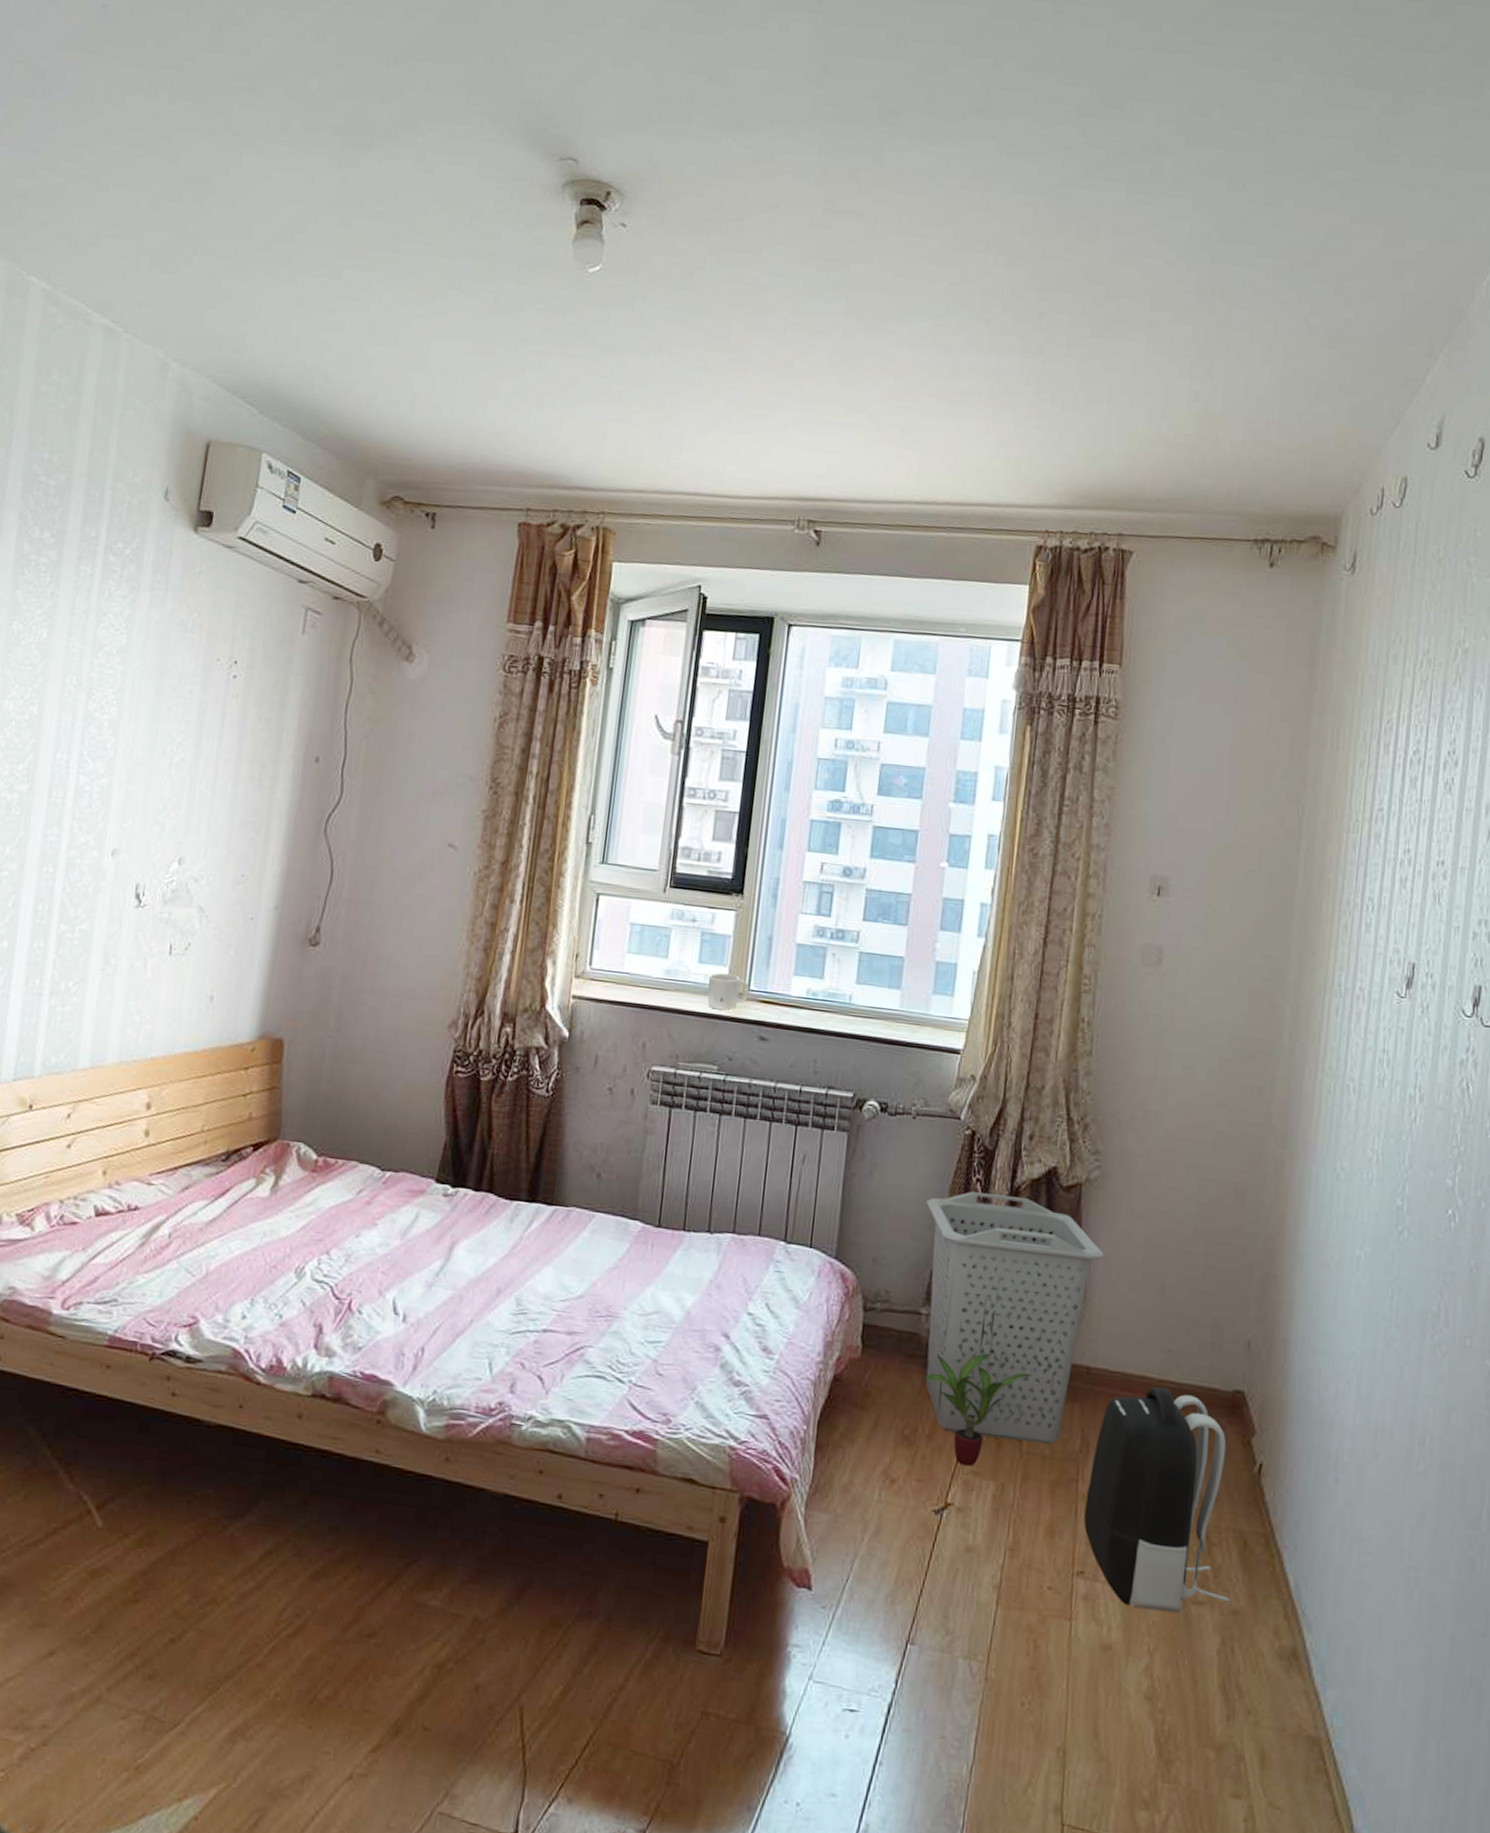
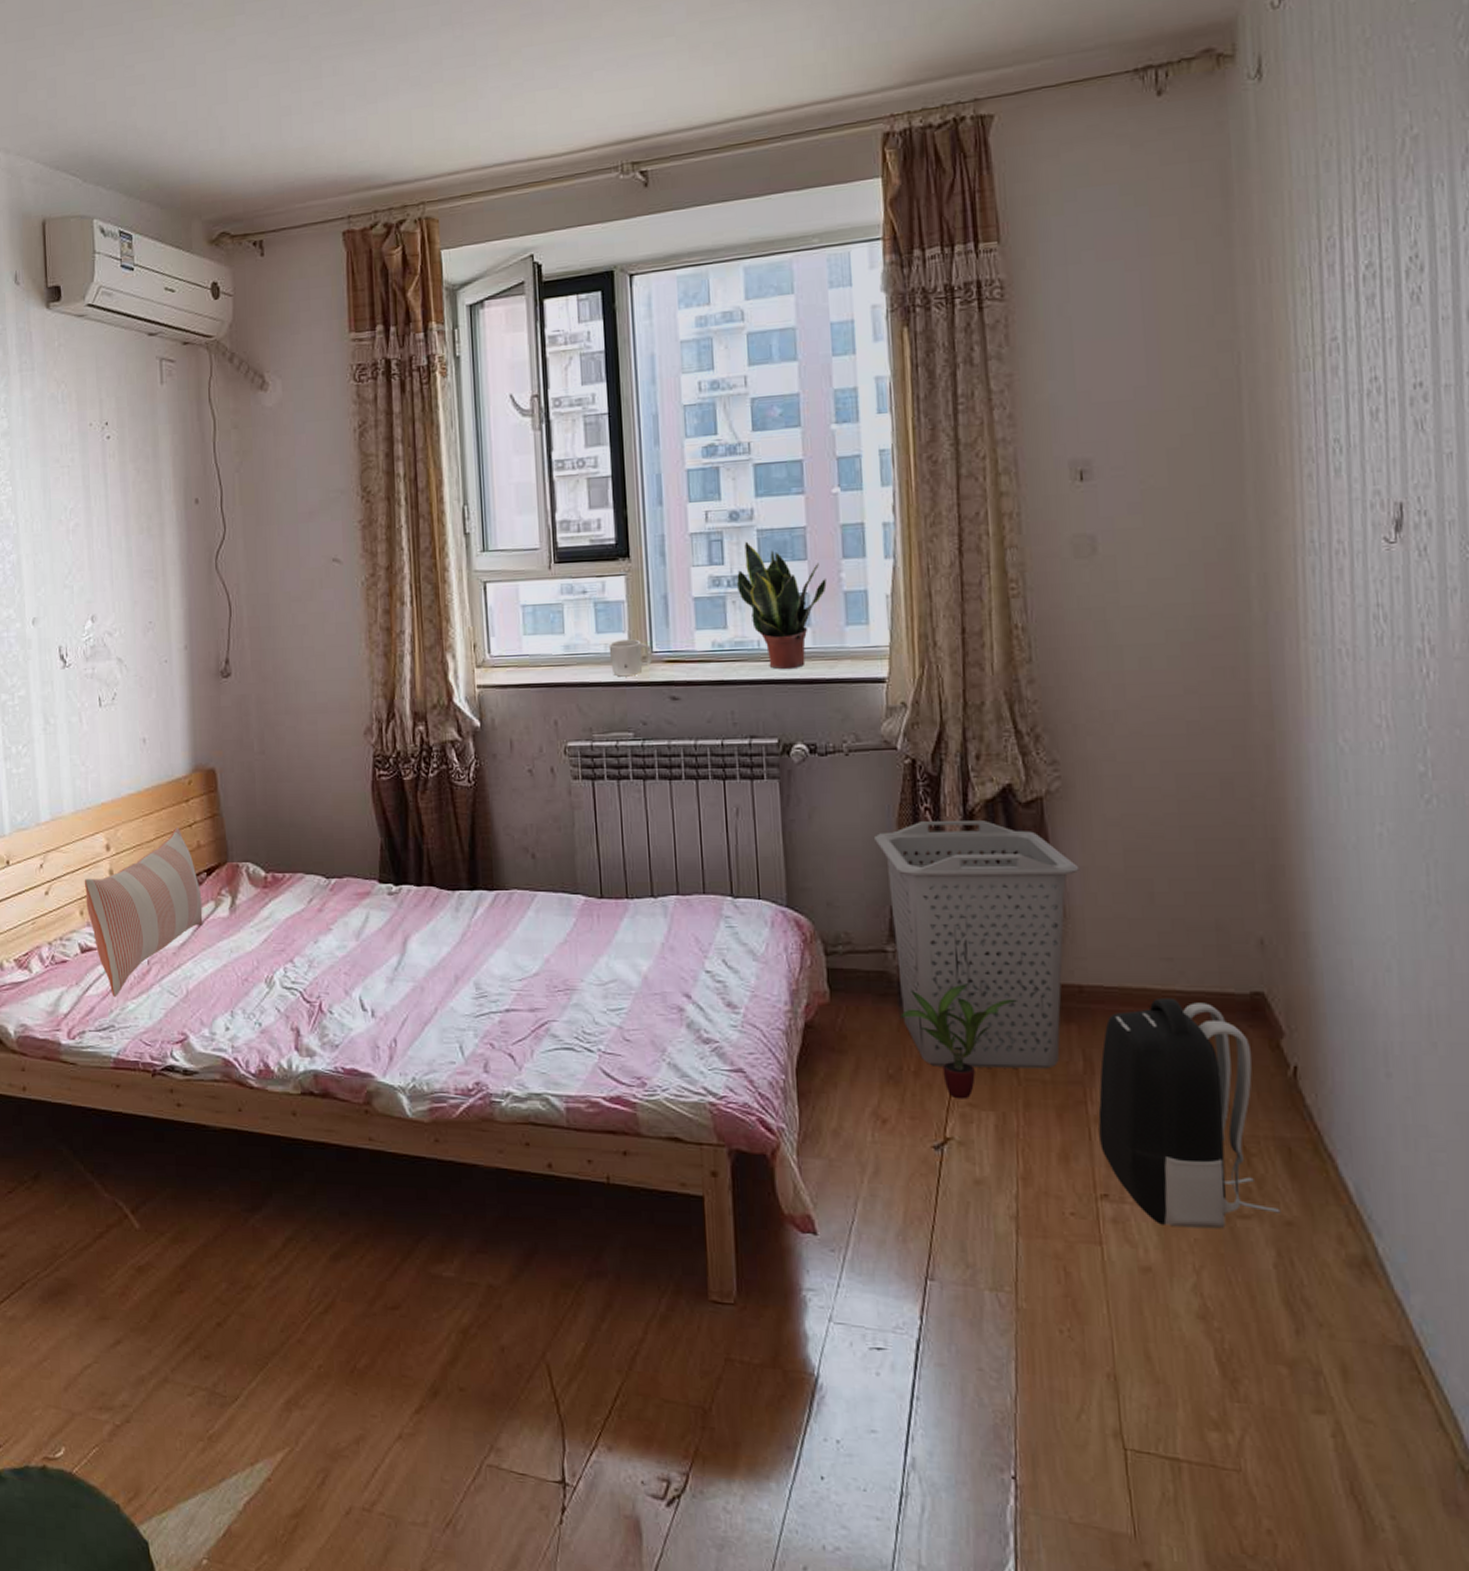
pillow: none [111,1094,243,1269] -> present [84,827,203,998]
potted plant: none [839,898,922,1028] -> present [737,541,827,670]

